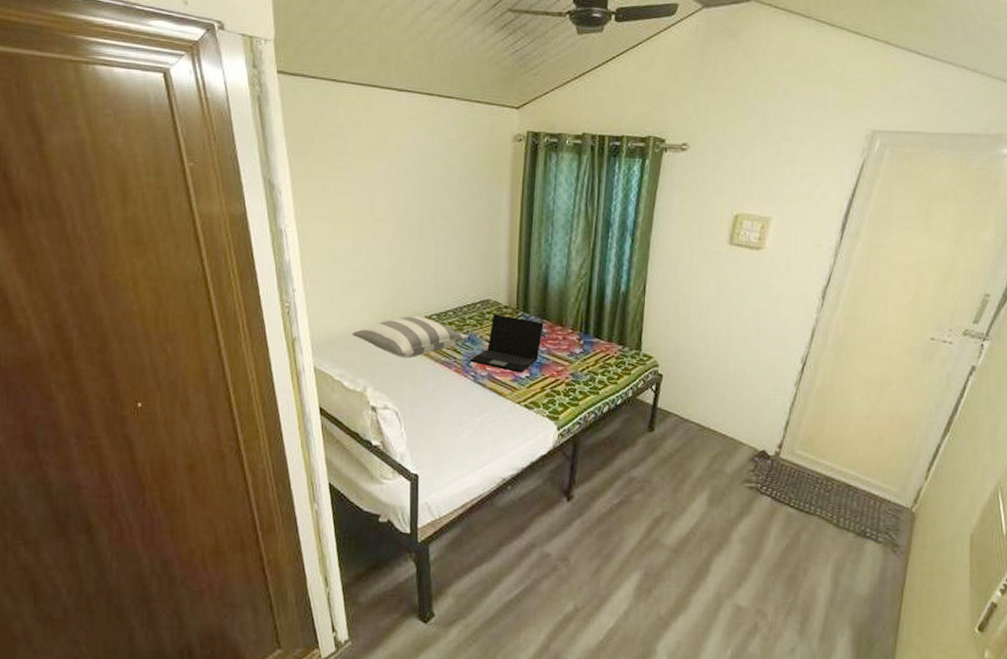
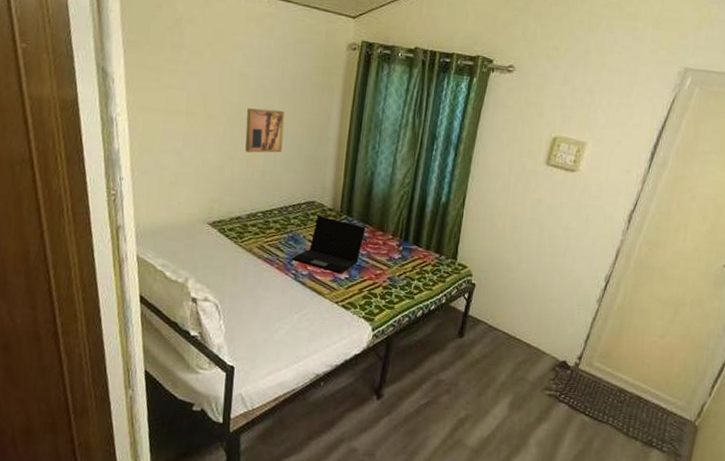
pillow: present [352,315,468,359] -> none [177,211,292,253]
wall art: none [415,209,454,255] -> present [245,108,285,153]

